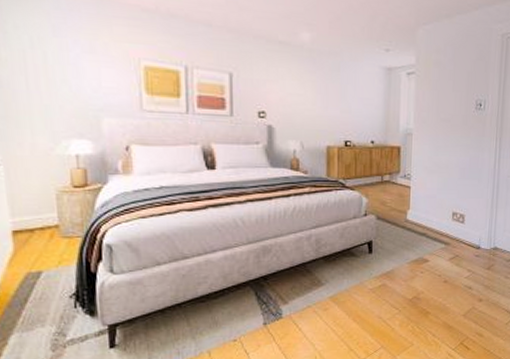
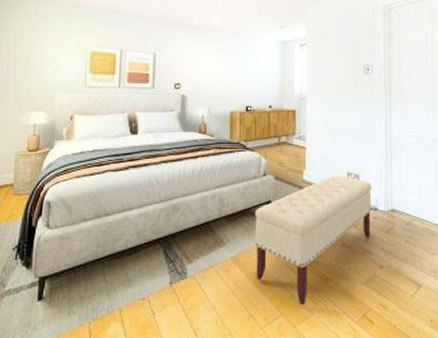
bench: none [355,215,476,338] -> present [255,175,372,306]

